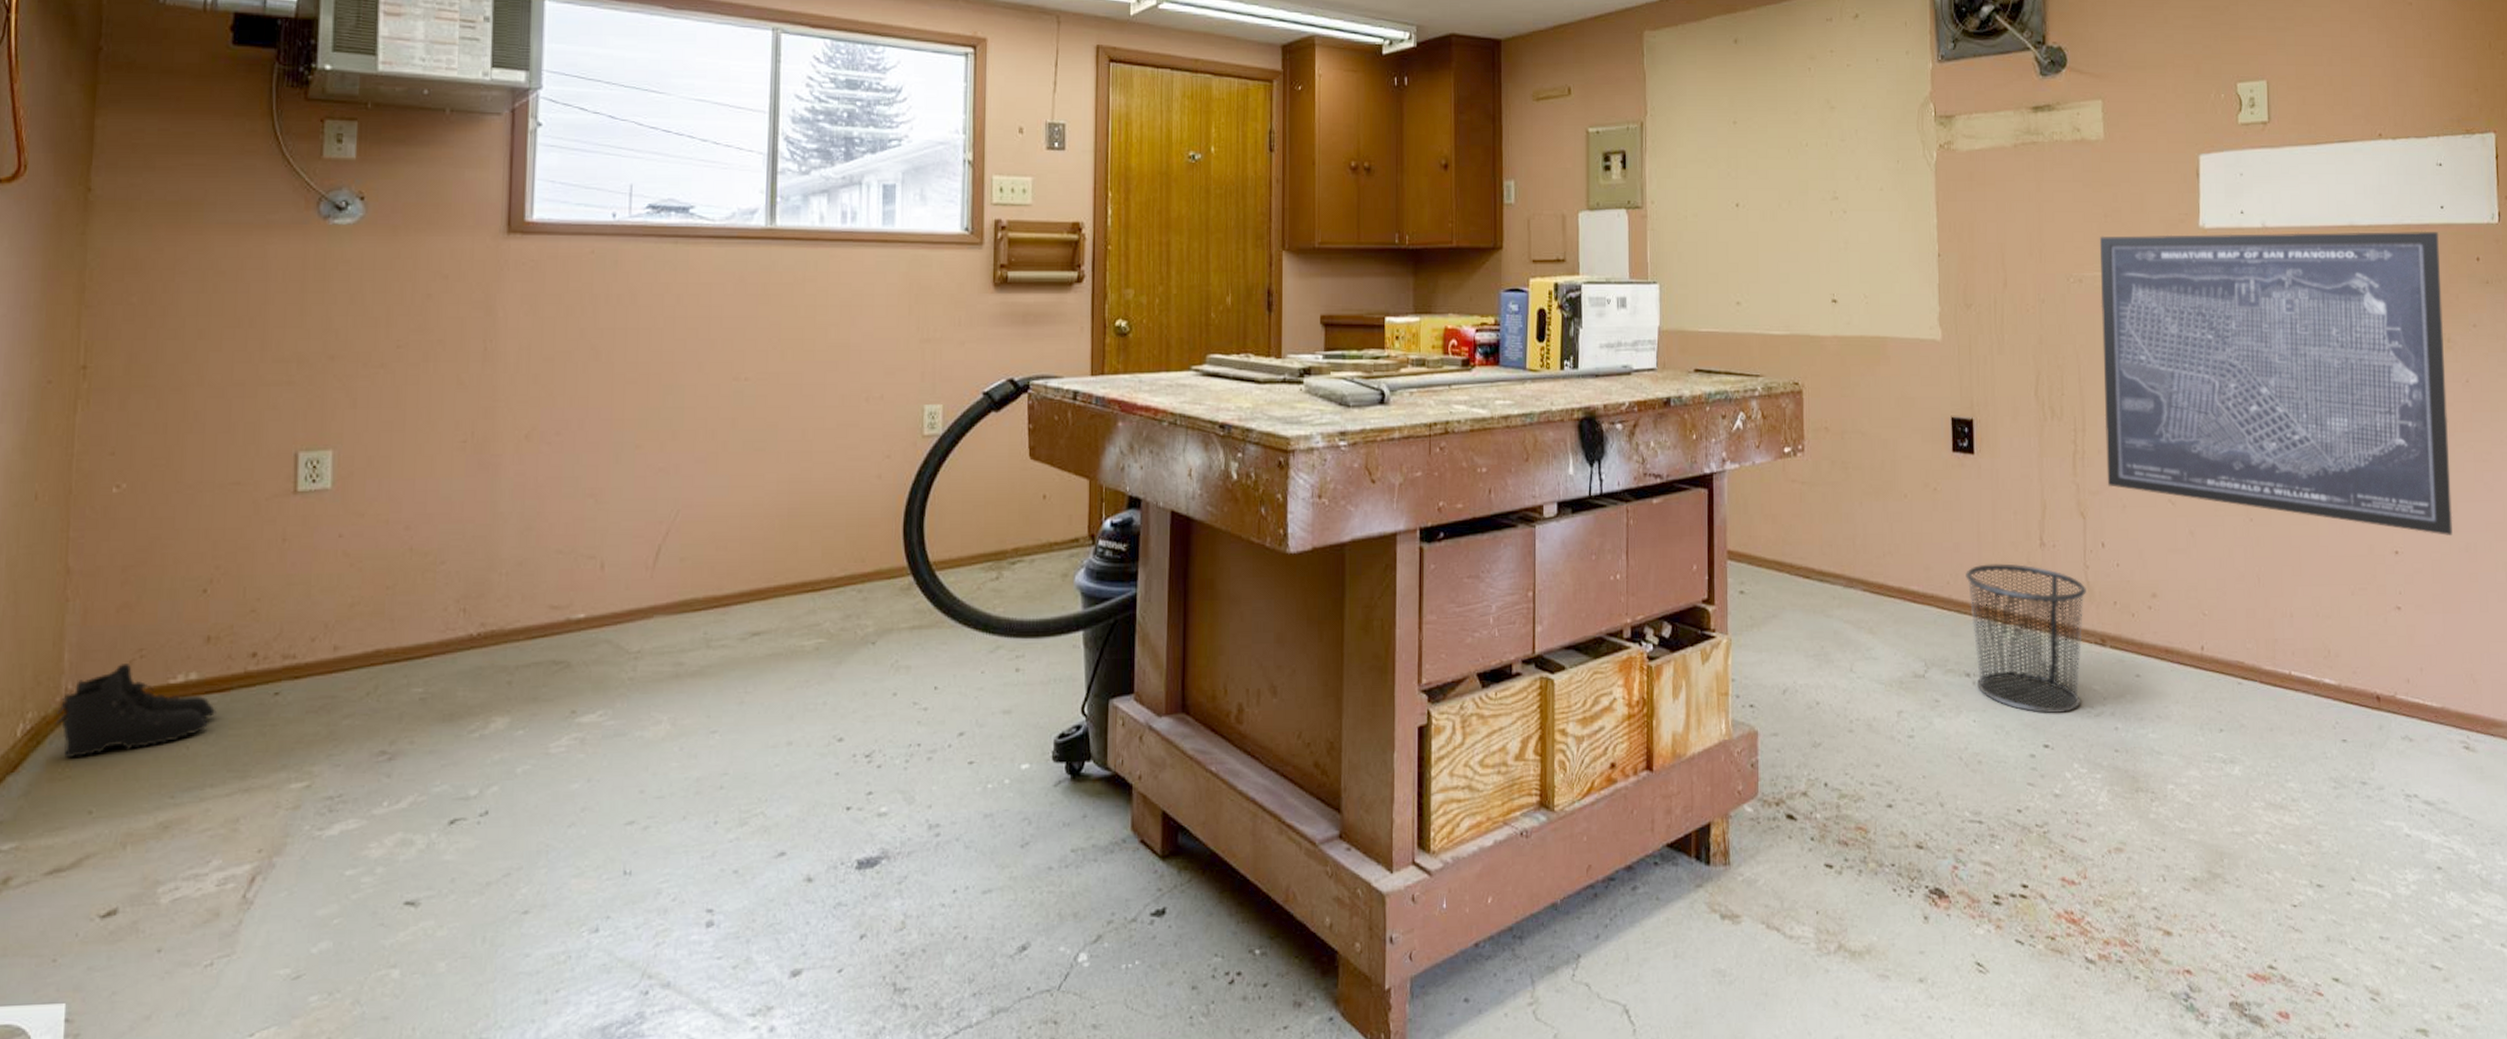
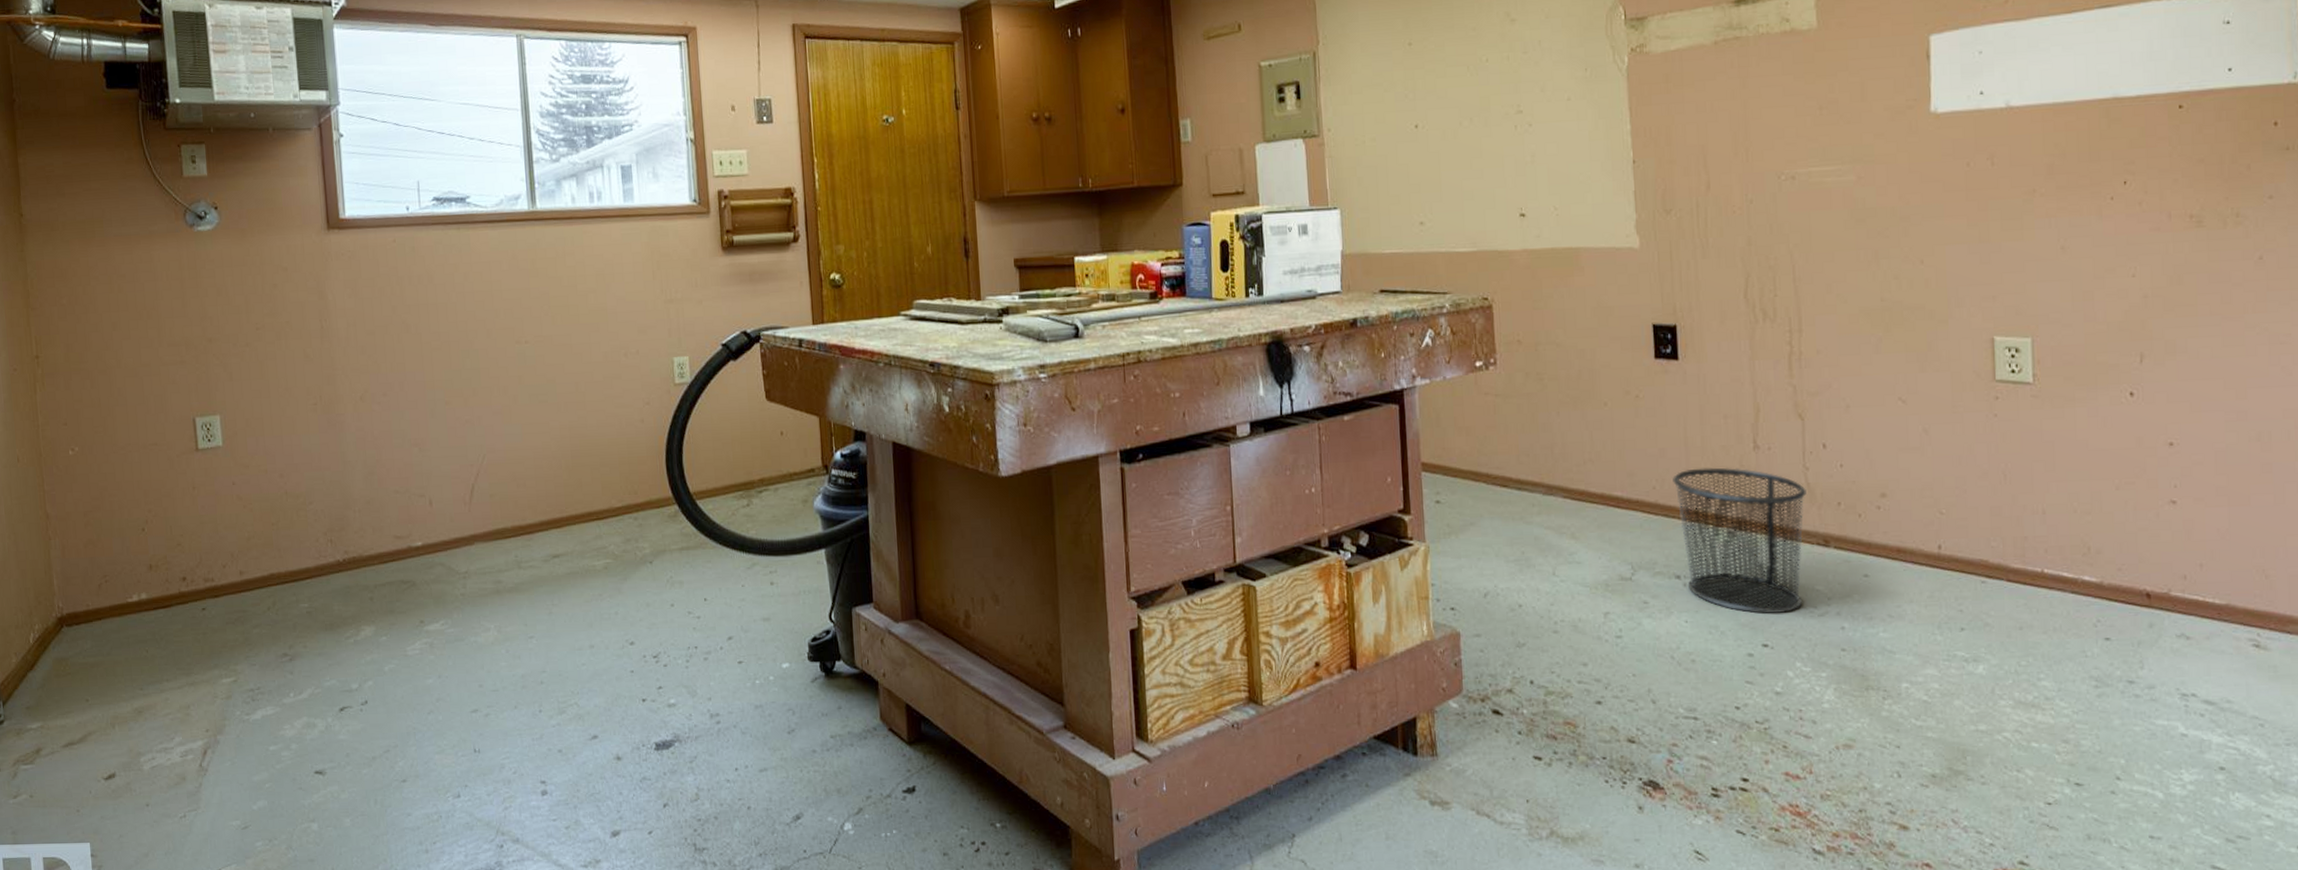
boots: present [56,664,217,757] -> none [54,587,164,659]
wall art: present [2099,231,2453,535] -> none [1814,97,2242,425]

